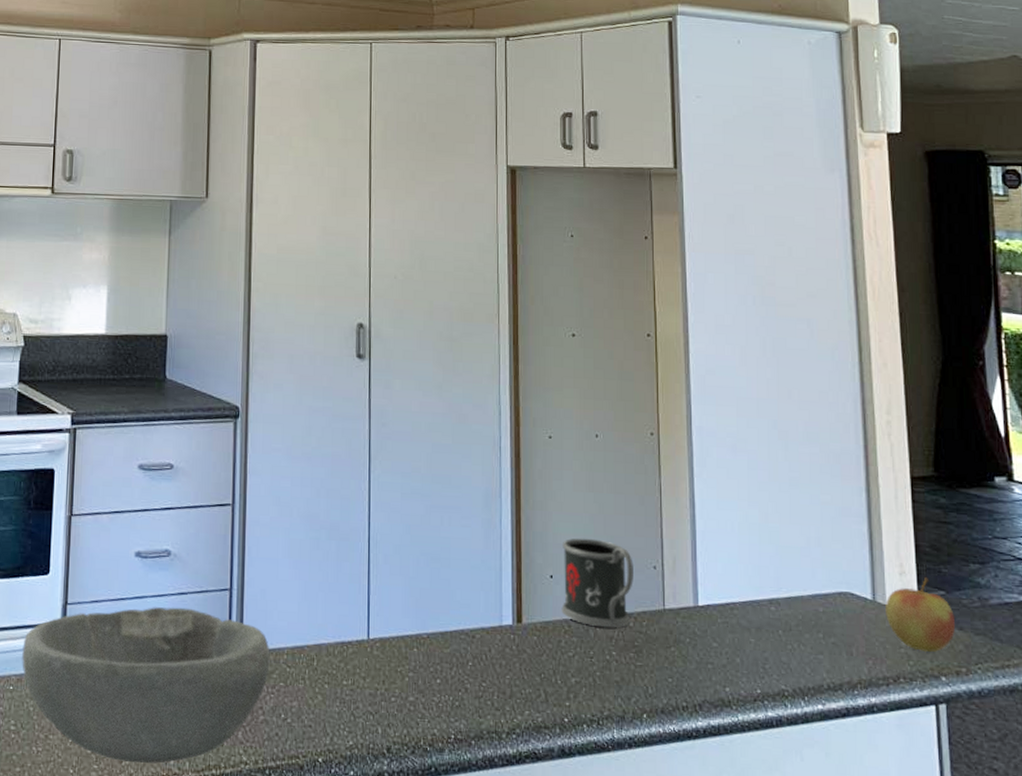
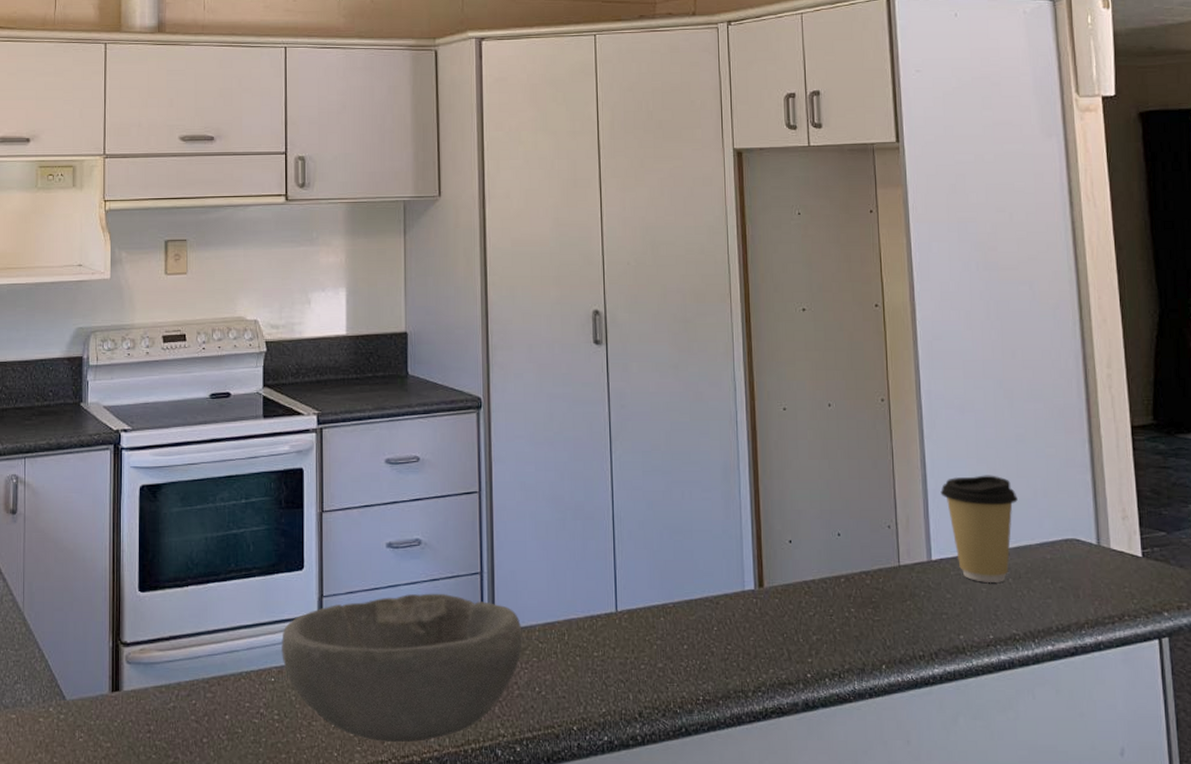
mug: present [561,538,633,628] -> none [800,503,869,587]
coffee cup: none [709,519,790,634] -> present [940,475,1018,584]
apple: present [885,576,956,652] -> none [1109,519,1177,589]

